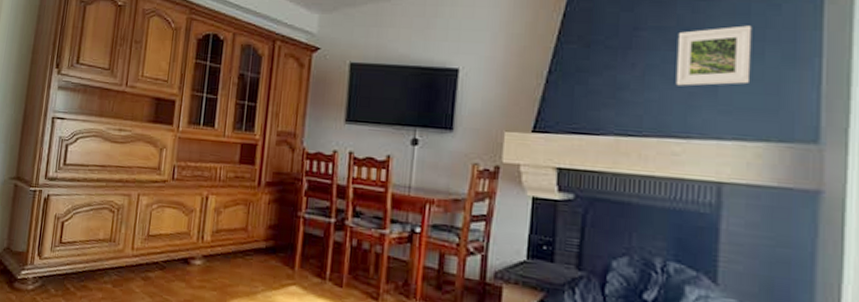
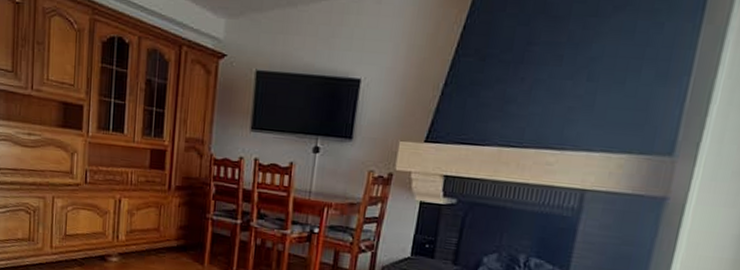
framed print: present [676,25,752,86] -> none [558,43,635,101]

